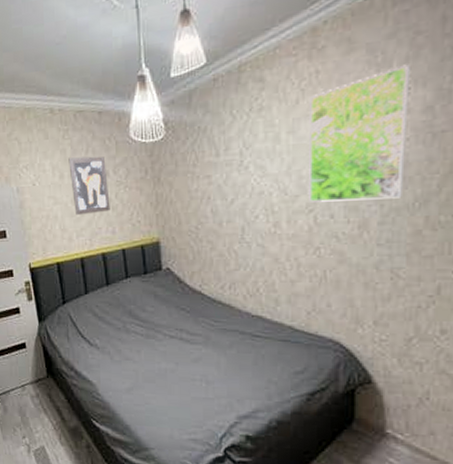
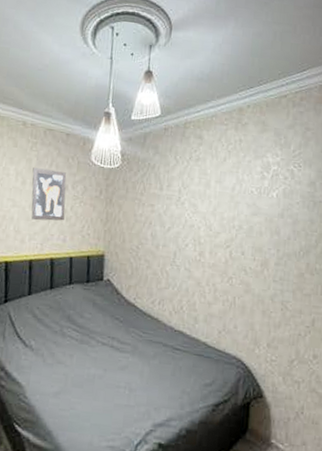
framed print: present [309,64,412,202] -> none [227,149,303,247]

